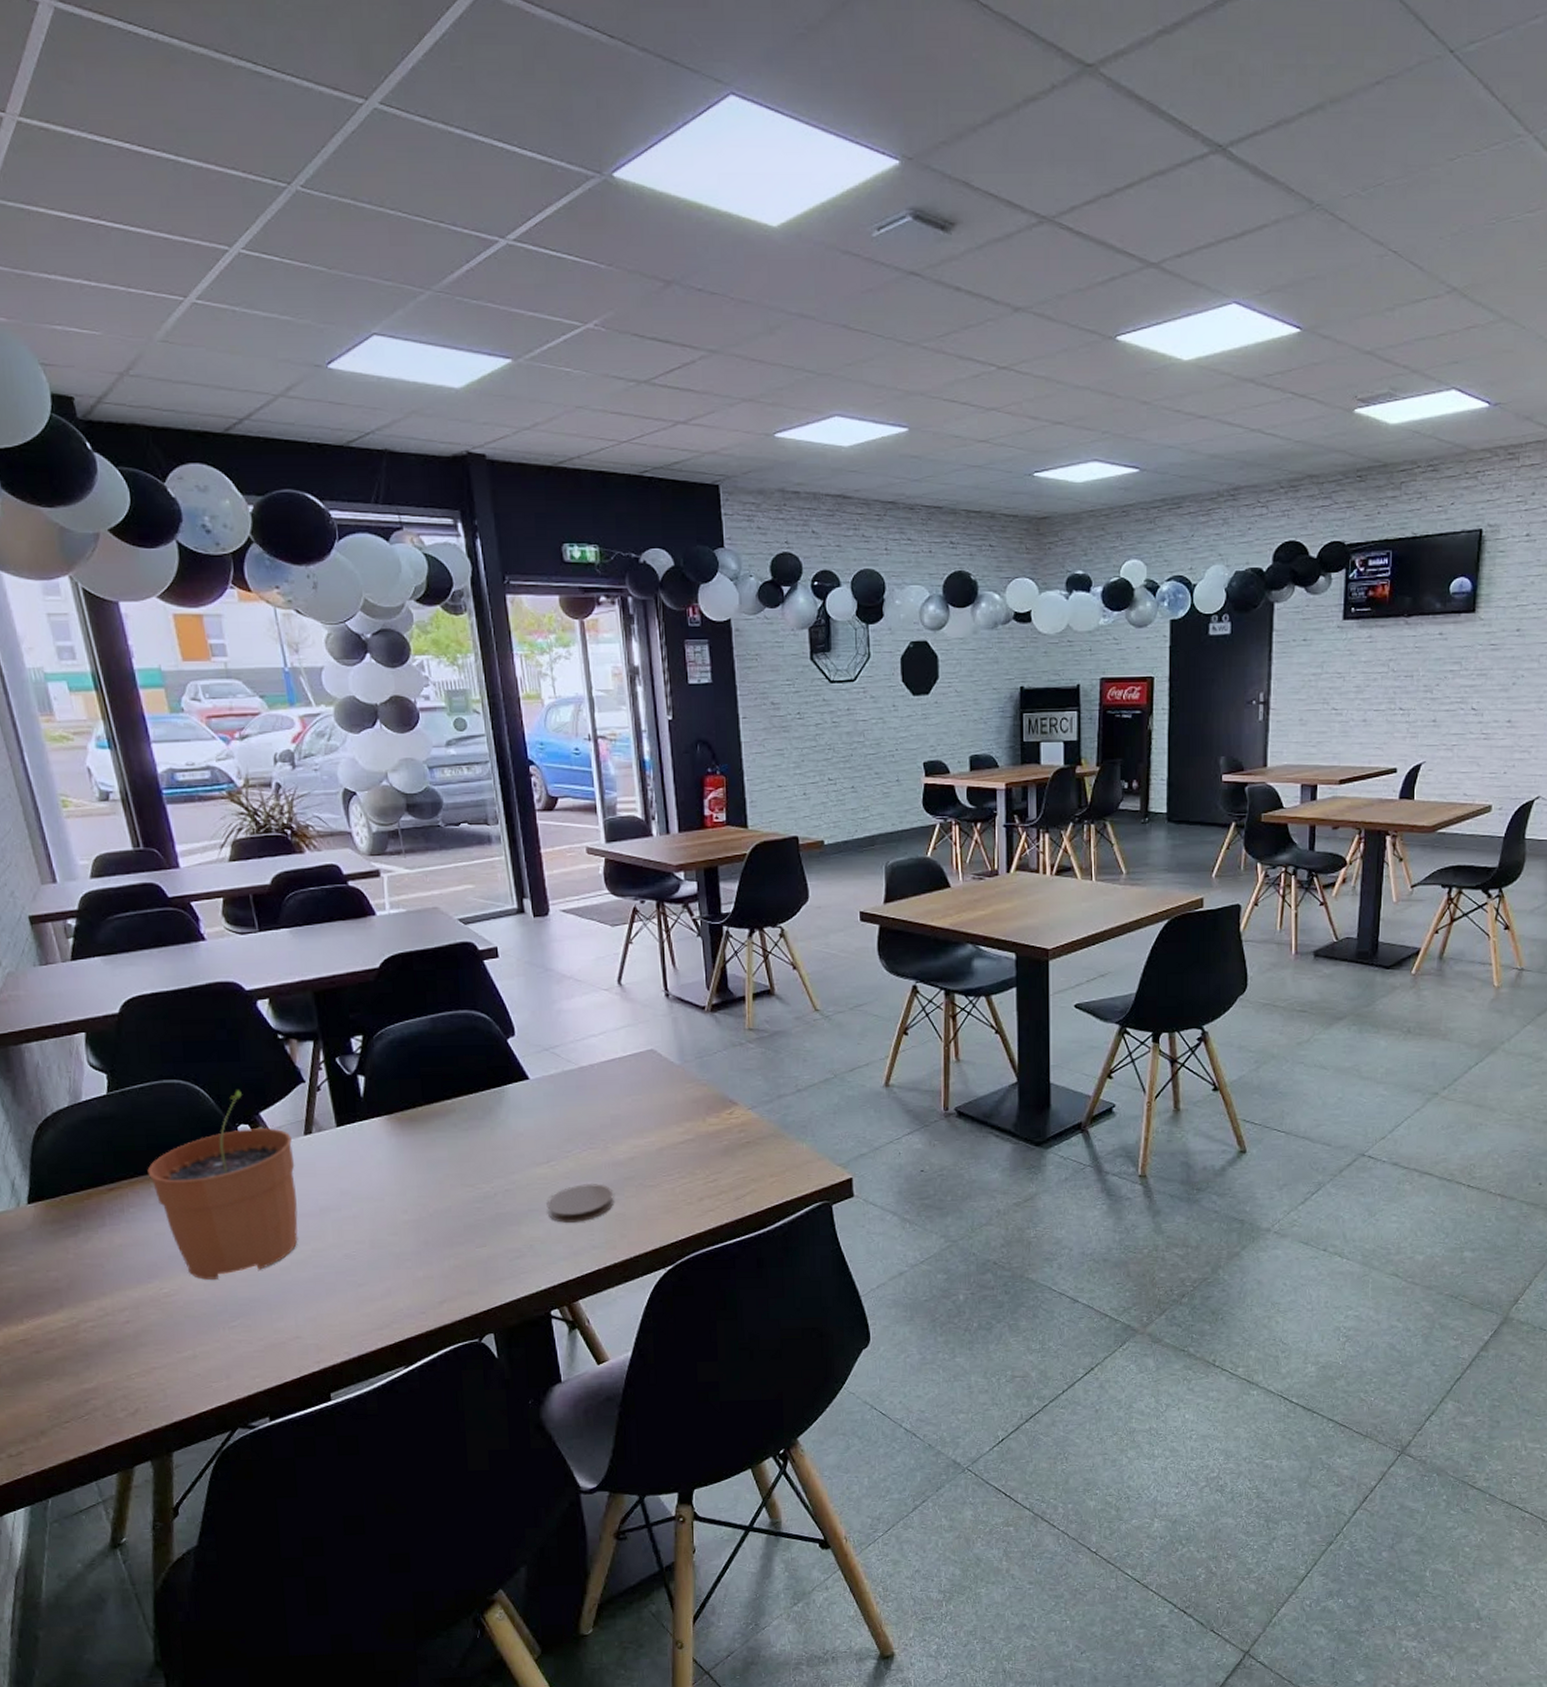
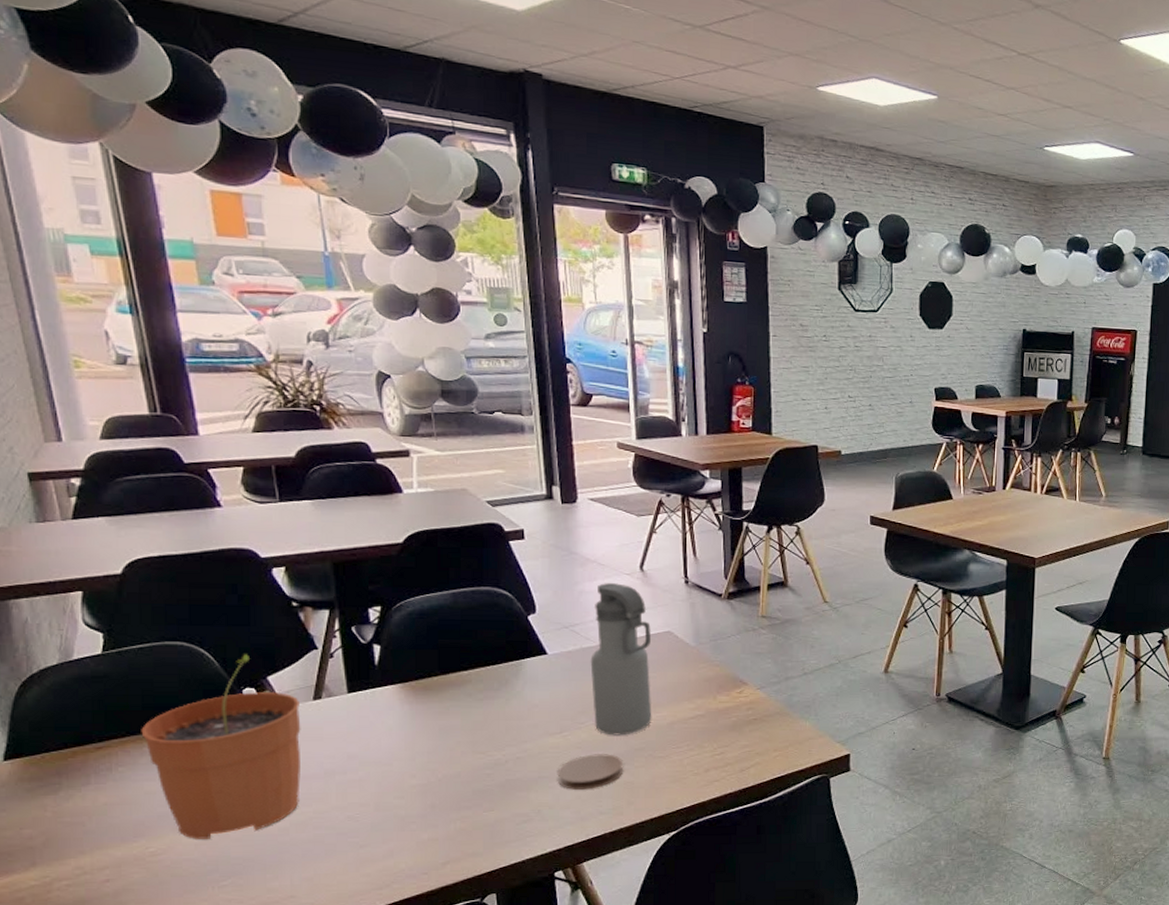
water bottle: none [573,1000,640,1164] -> present [590,583,652,736]

